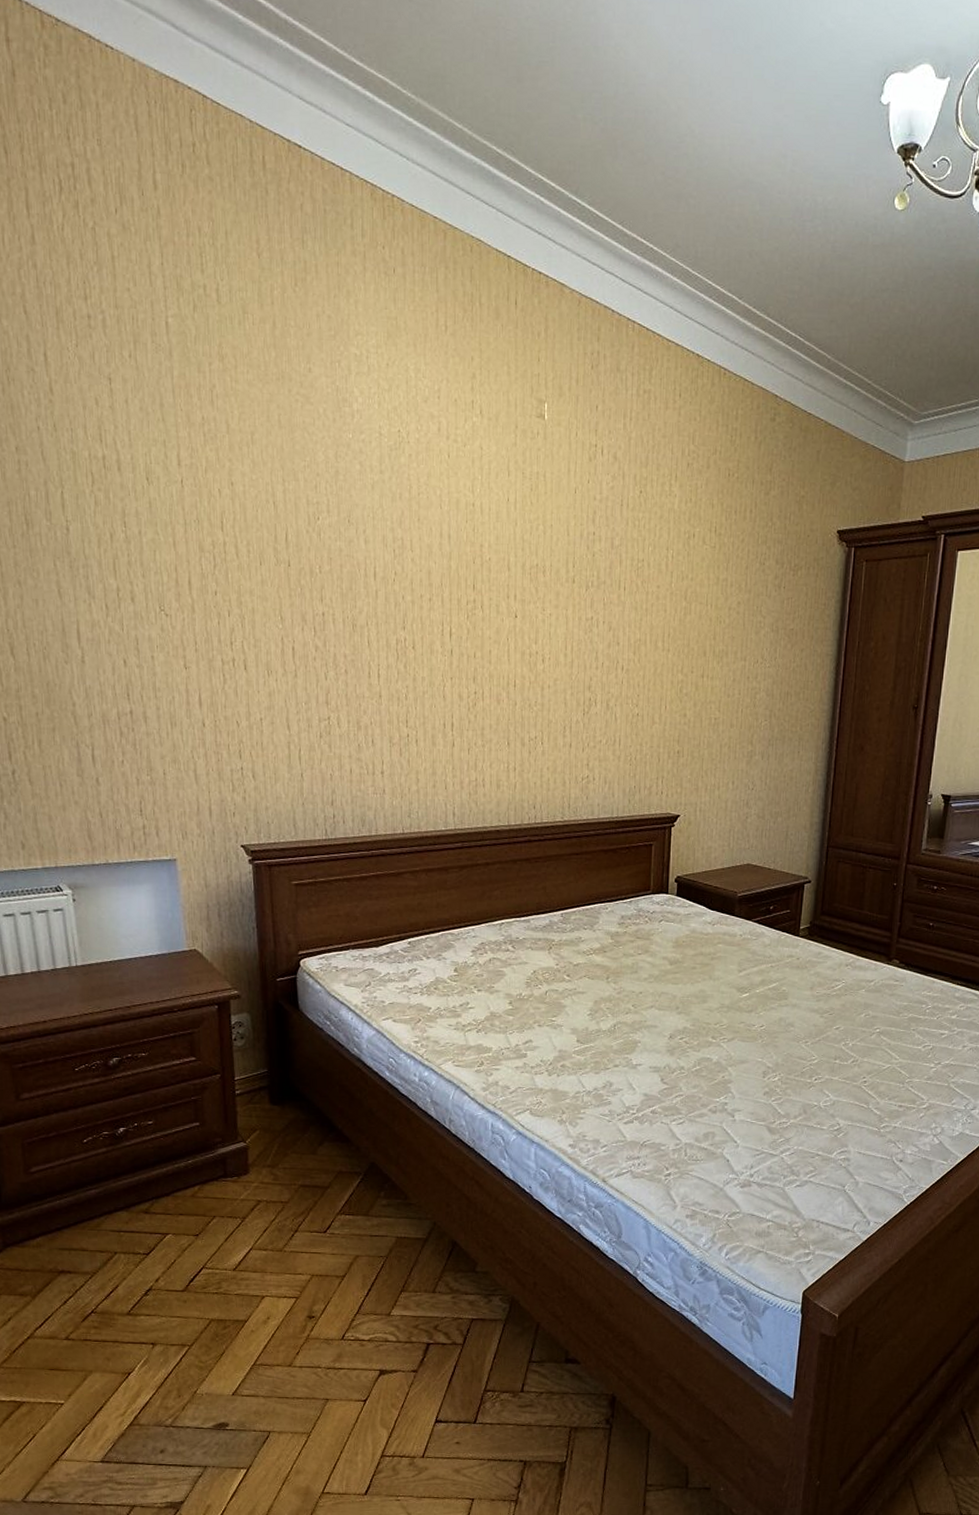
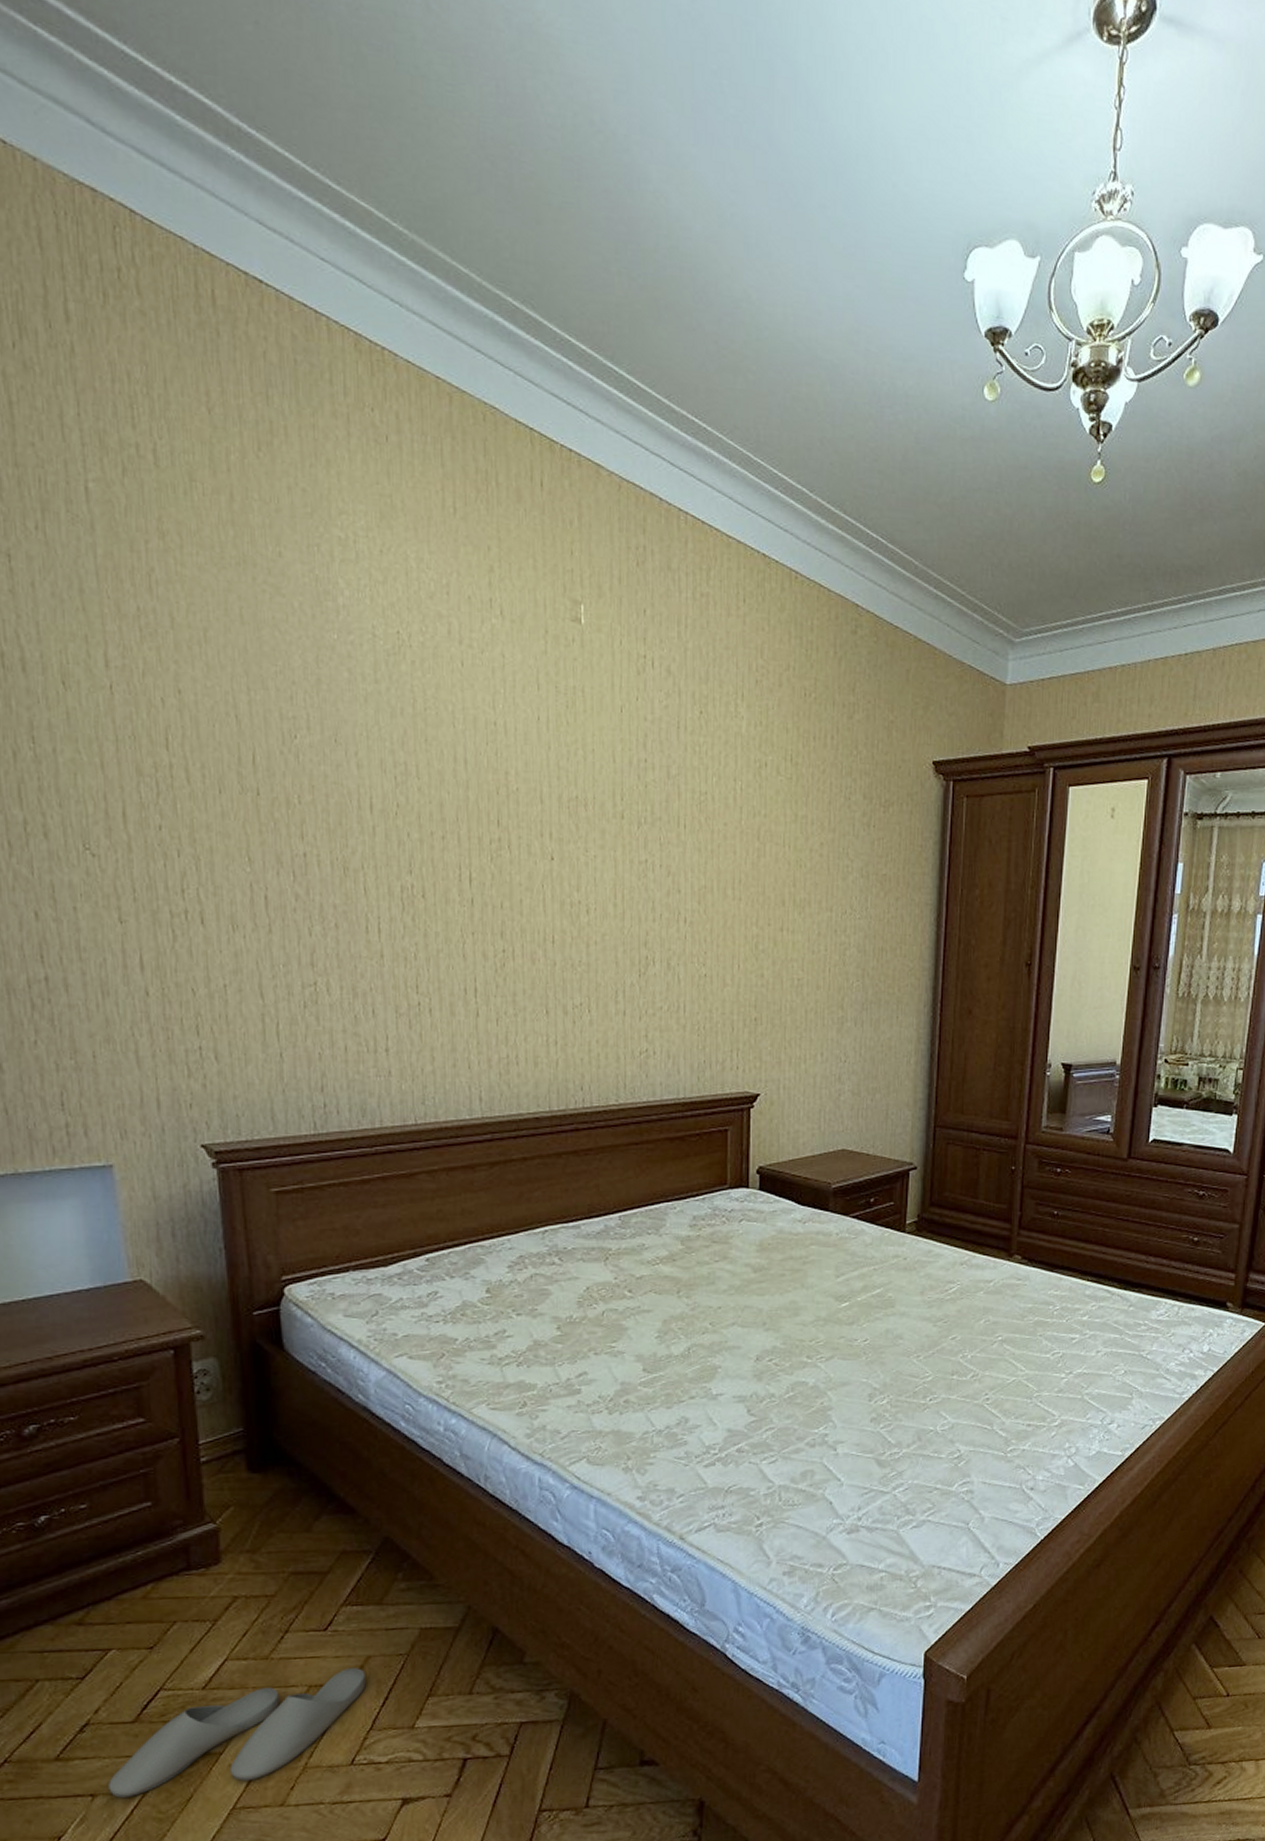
slippers: none [165,1263,354,1348] -> present [108,1667,366,1798]

